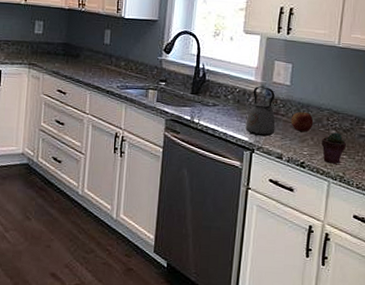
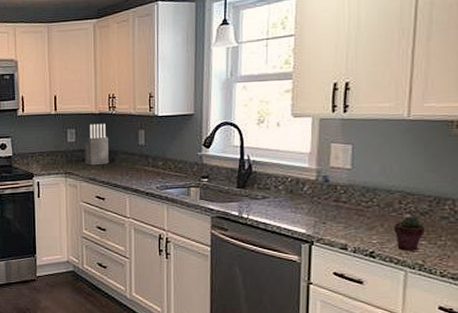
knife block: none [50,18,75,60] -> present [85,123,109,166]
kettle: present [245,86,276,137] -> none [300,173,337,227]
apple: present [291,110,314,132] -> none [354,195,383,218]

